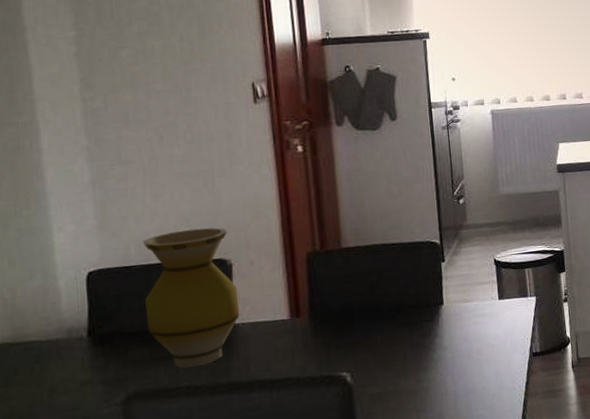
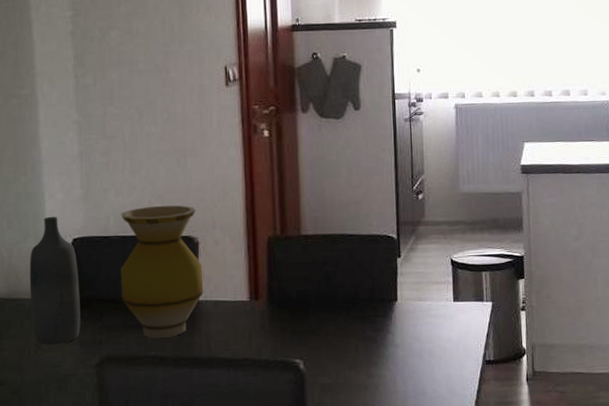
bottle: none [37,250,102,388] -> present [29,216,81,345]

